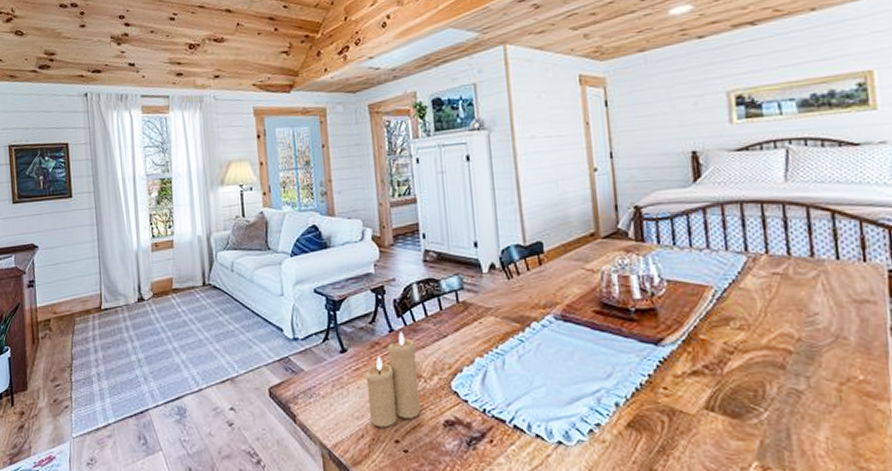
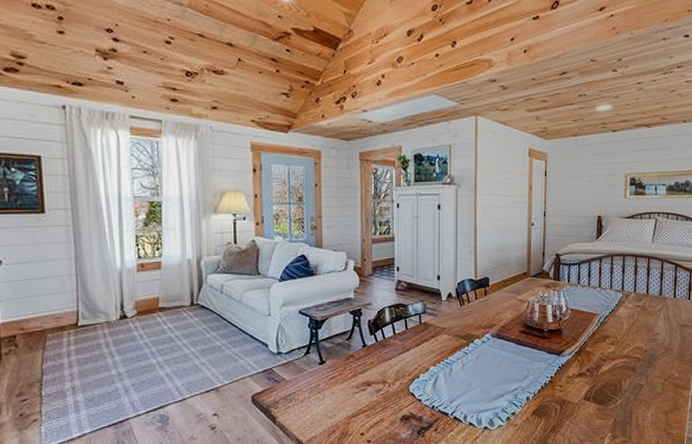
candle: present [365,332,421,427] -> none [340,347,383,424]

